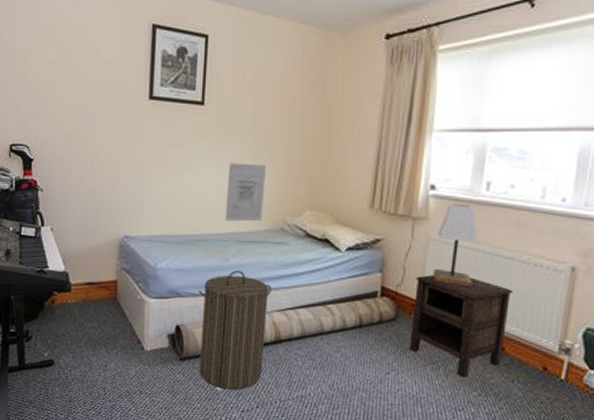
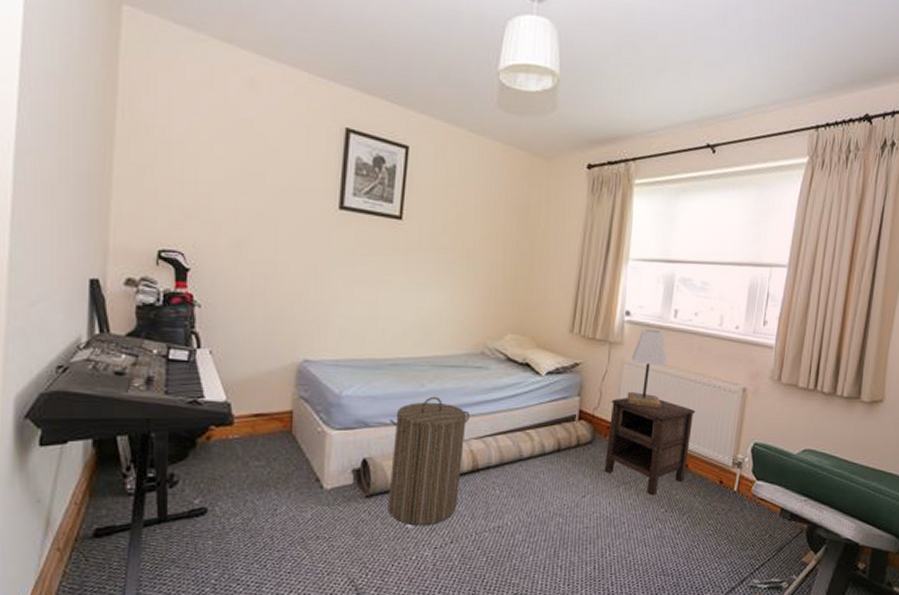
wall art: present [225,163,266,222] -> none [422,282,467,345]

